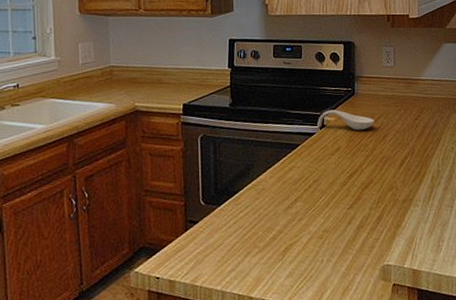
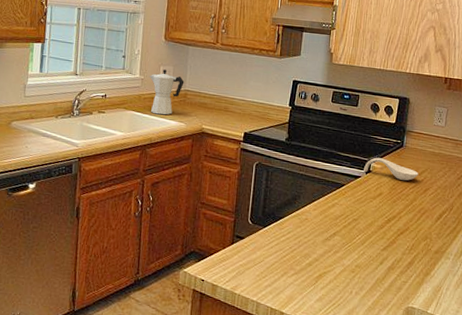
moka pot: none [67,46,108,98] -> present [149,69,184,115]

